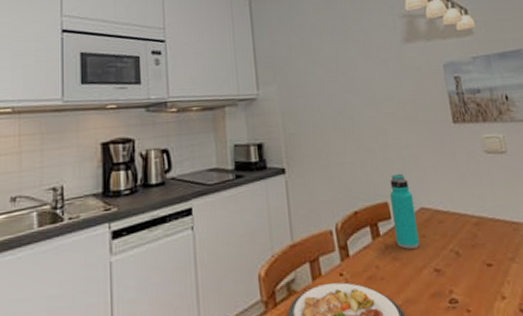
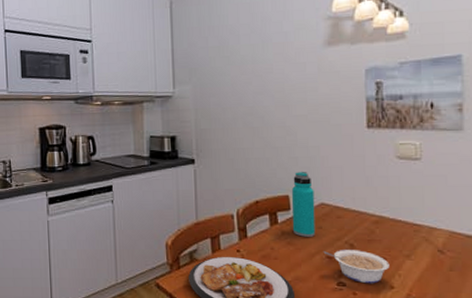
legume: none [430,257,498,297] -> present [323,250,390,284]

